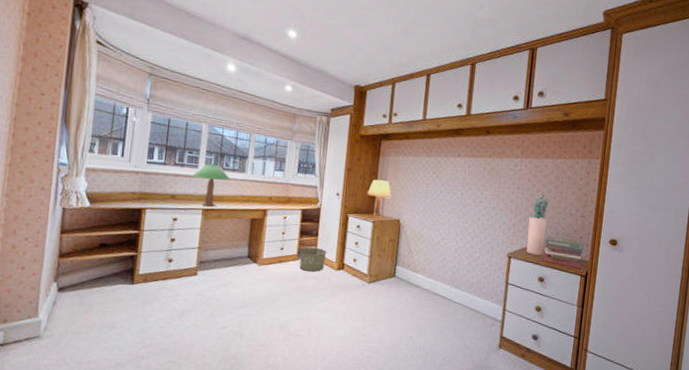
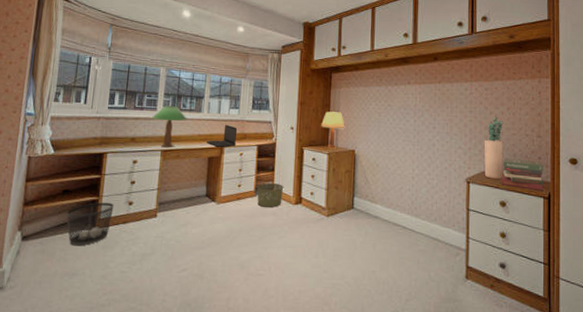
waste bin: none [103,258,153,300] -> present [66,202,114,246]
laptop: none [249,186,282,210] -> present [206,124,238,147]

